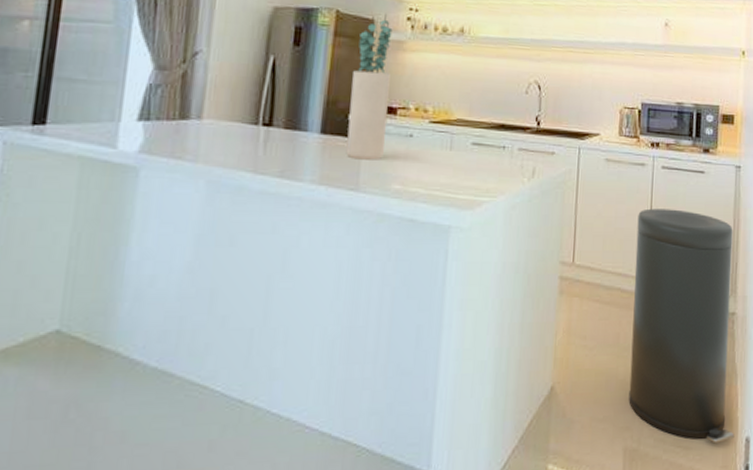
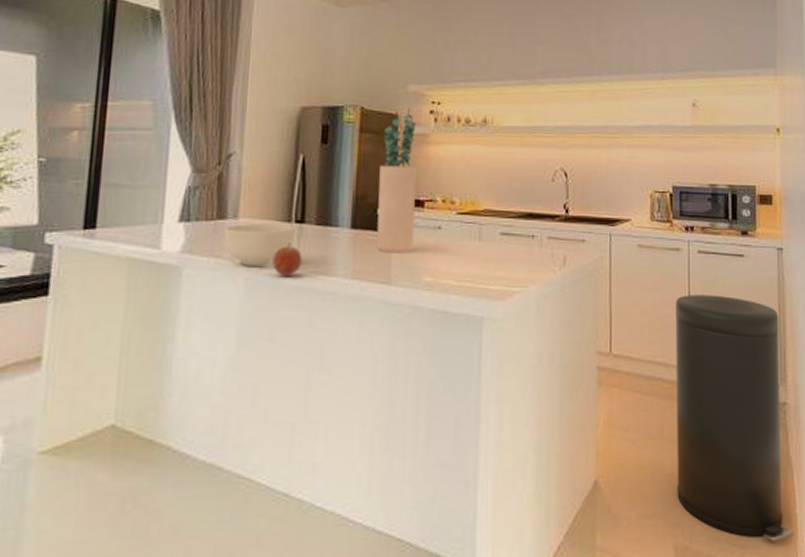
bowl: none [186,124,263,170] -> present [224,223,296,268]
fruit: none [236,145,268,180] -> present [272,242,302,276]

